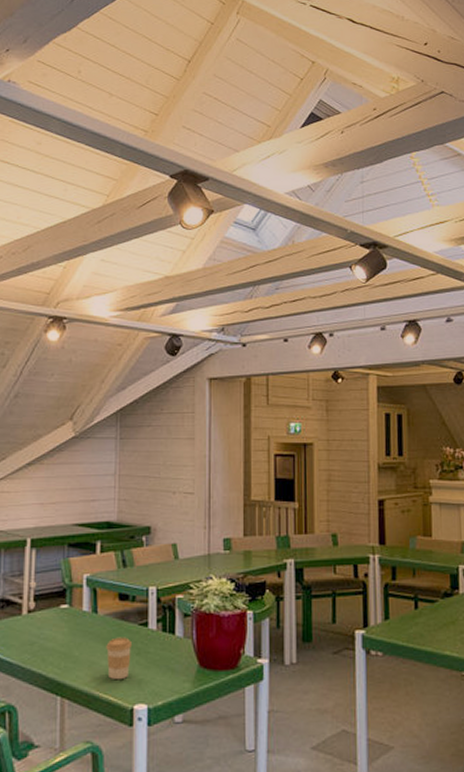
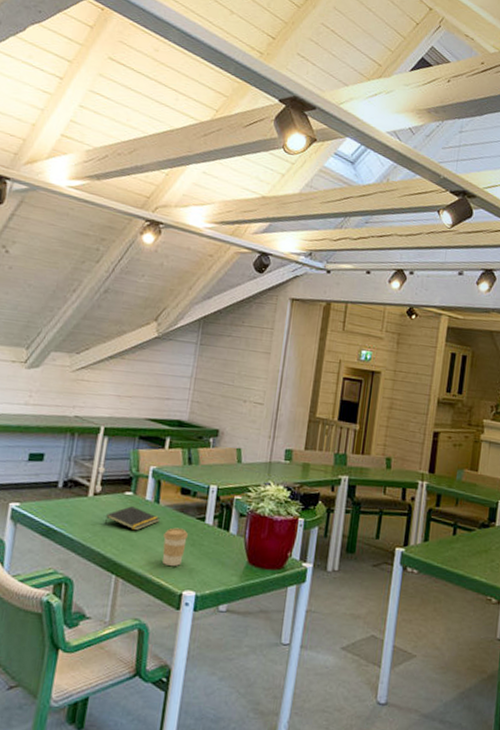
notepad: none [43,620,100,646] -> present [105,506,160,531]

